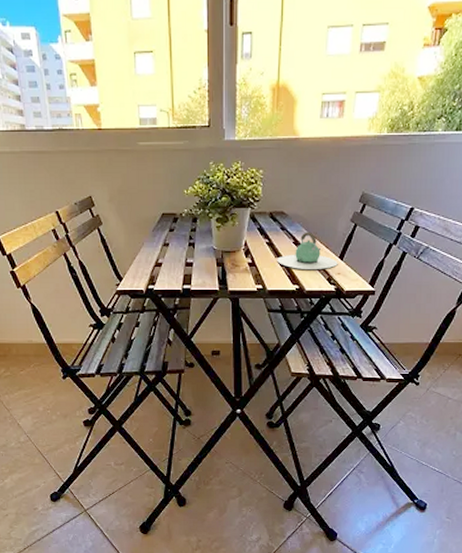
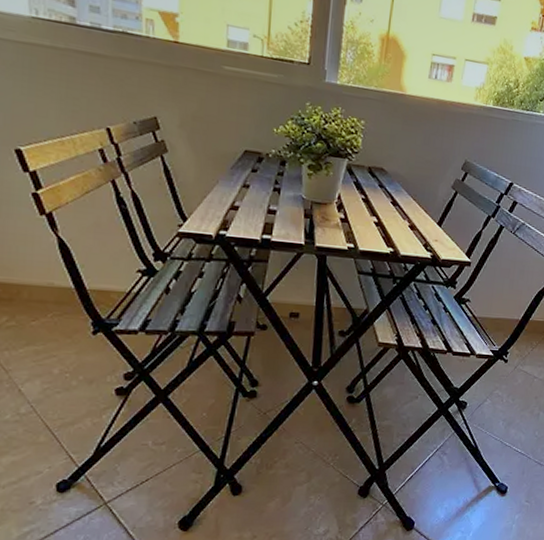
teapot: present [277,232,338,269] -> none [372,192,436,234]

